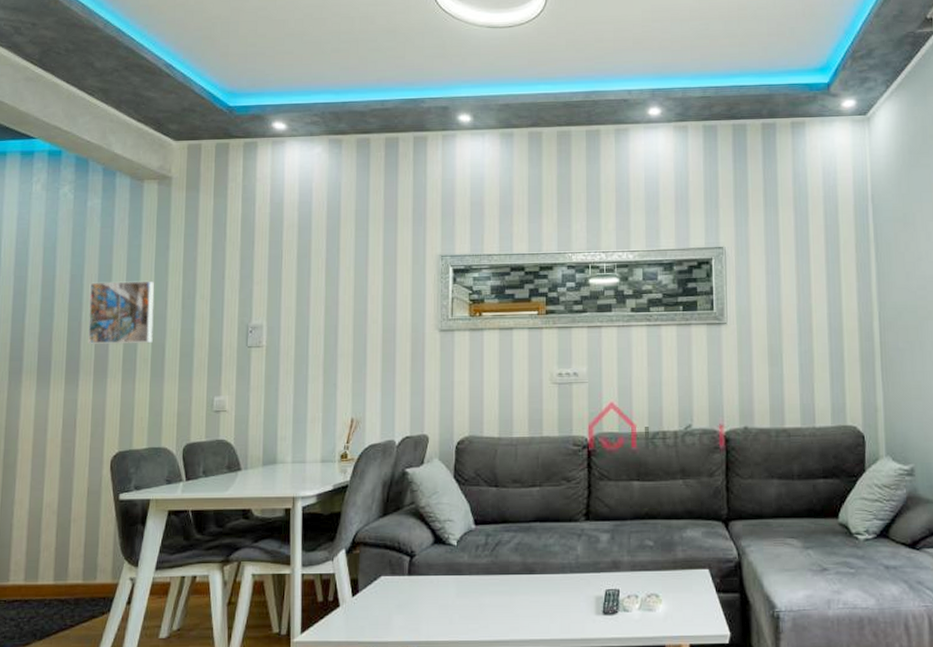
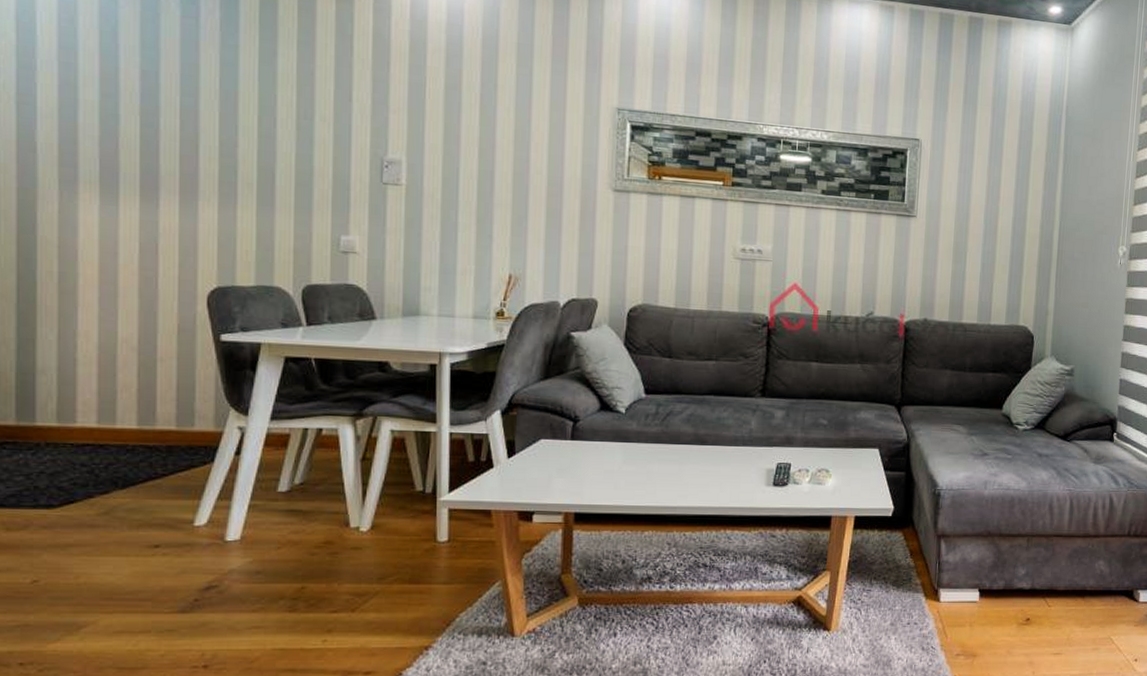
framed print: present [88,280,155,345] -> none [168,83,259,166]

